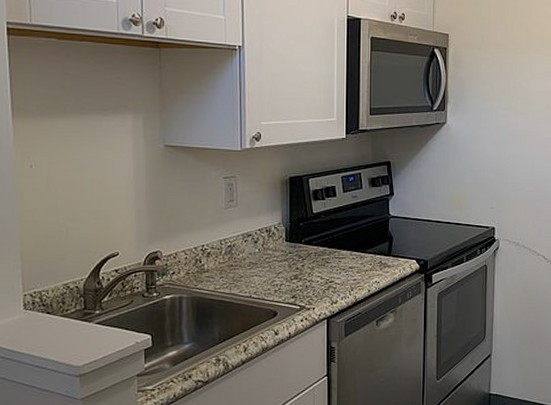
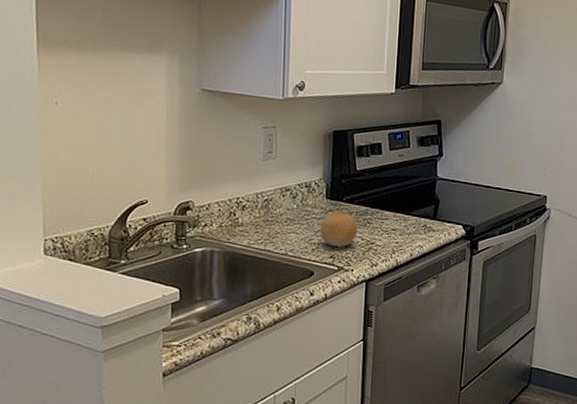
fruit: none [281,254,317,287] -> present [320,212,358,247]

